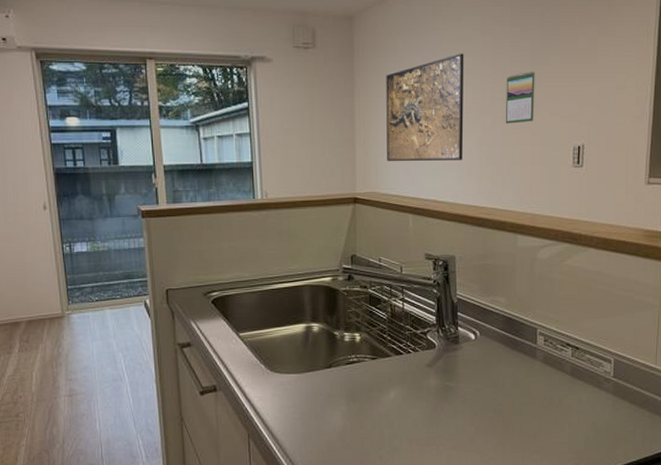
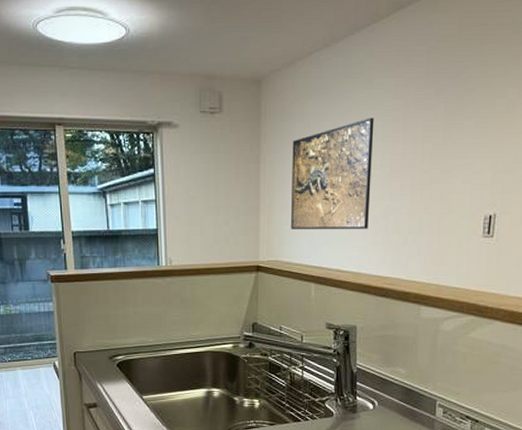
calendar: present [506,71,535,124] -> none [415,137,448,192]

